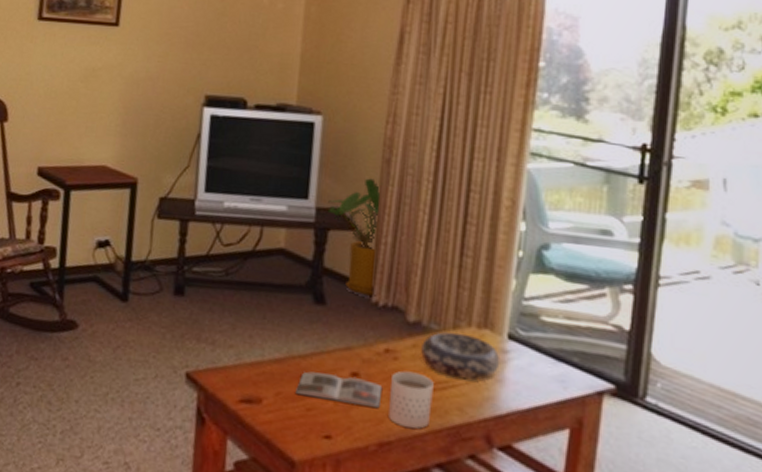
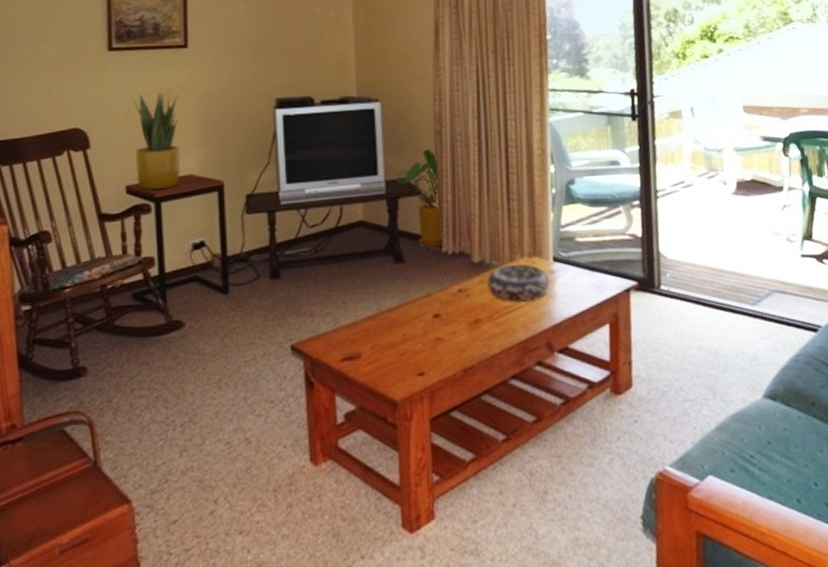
planter: none [49,71,104,178] -> present [131,91,181,190]
magazine: present [296,371,383,408] -> none [389,318,461,343]
mug: present [387,371,434,429] -> none [467,303,503,352]

